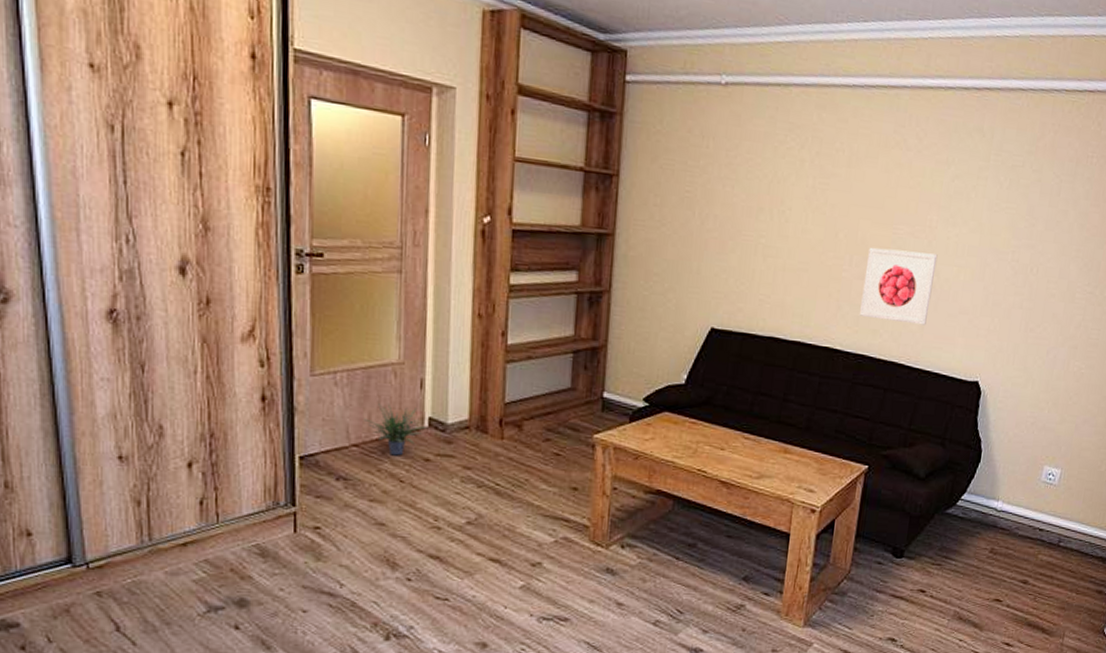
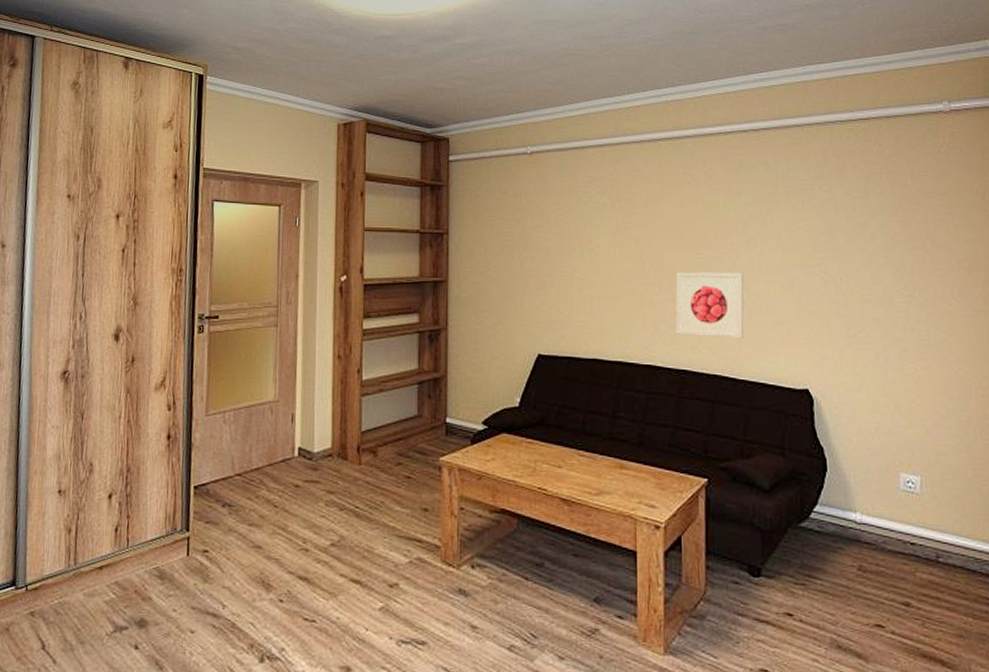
potted plant: present [364,402,428,456] -> none [246,436,298,483]

